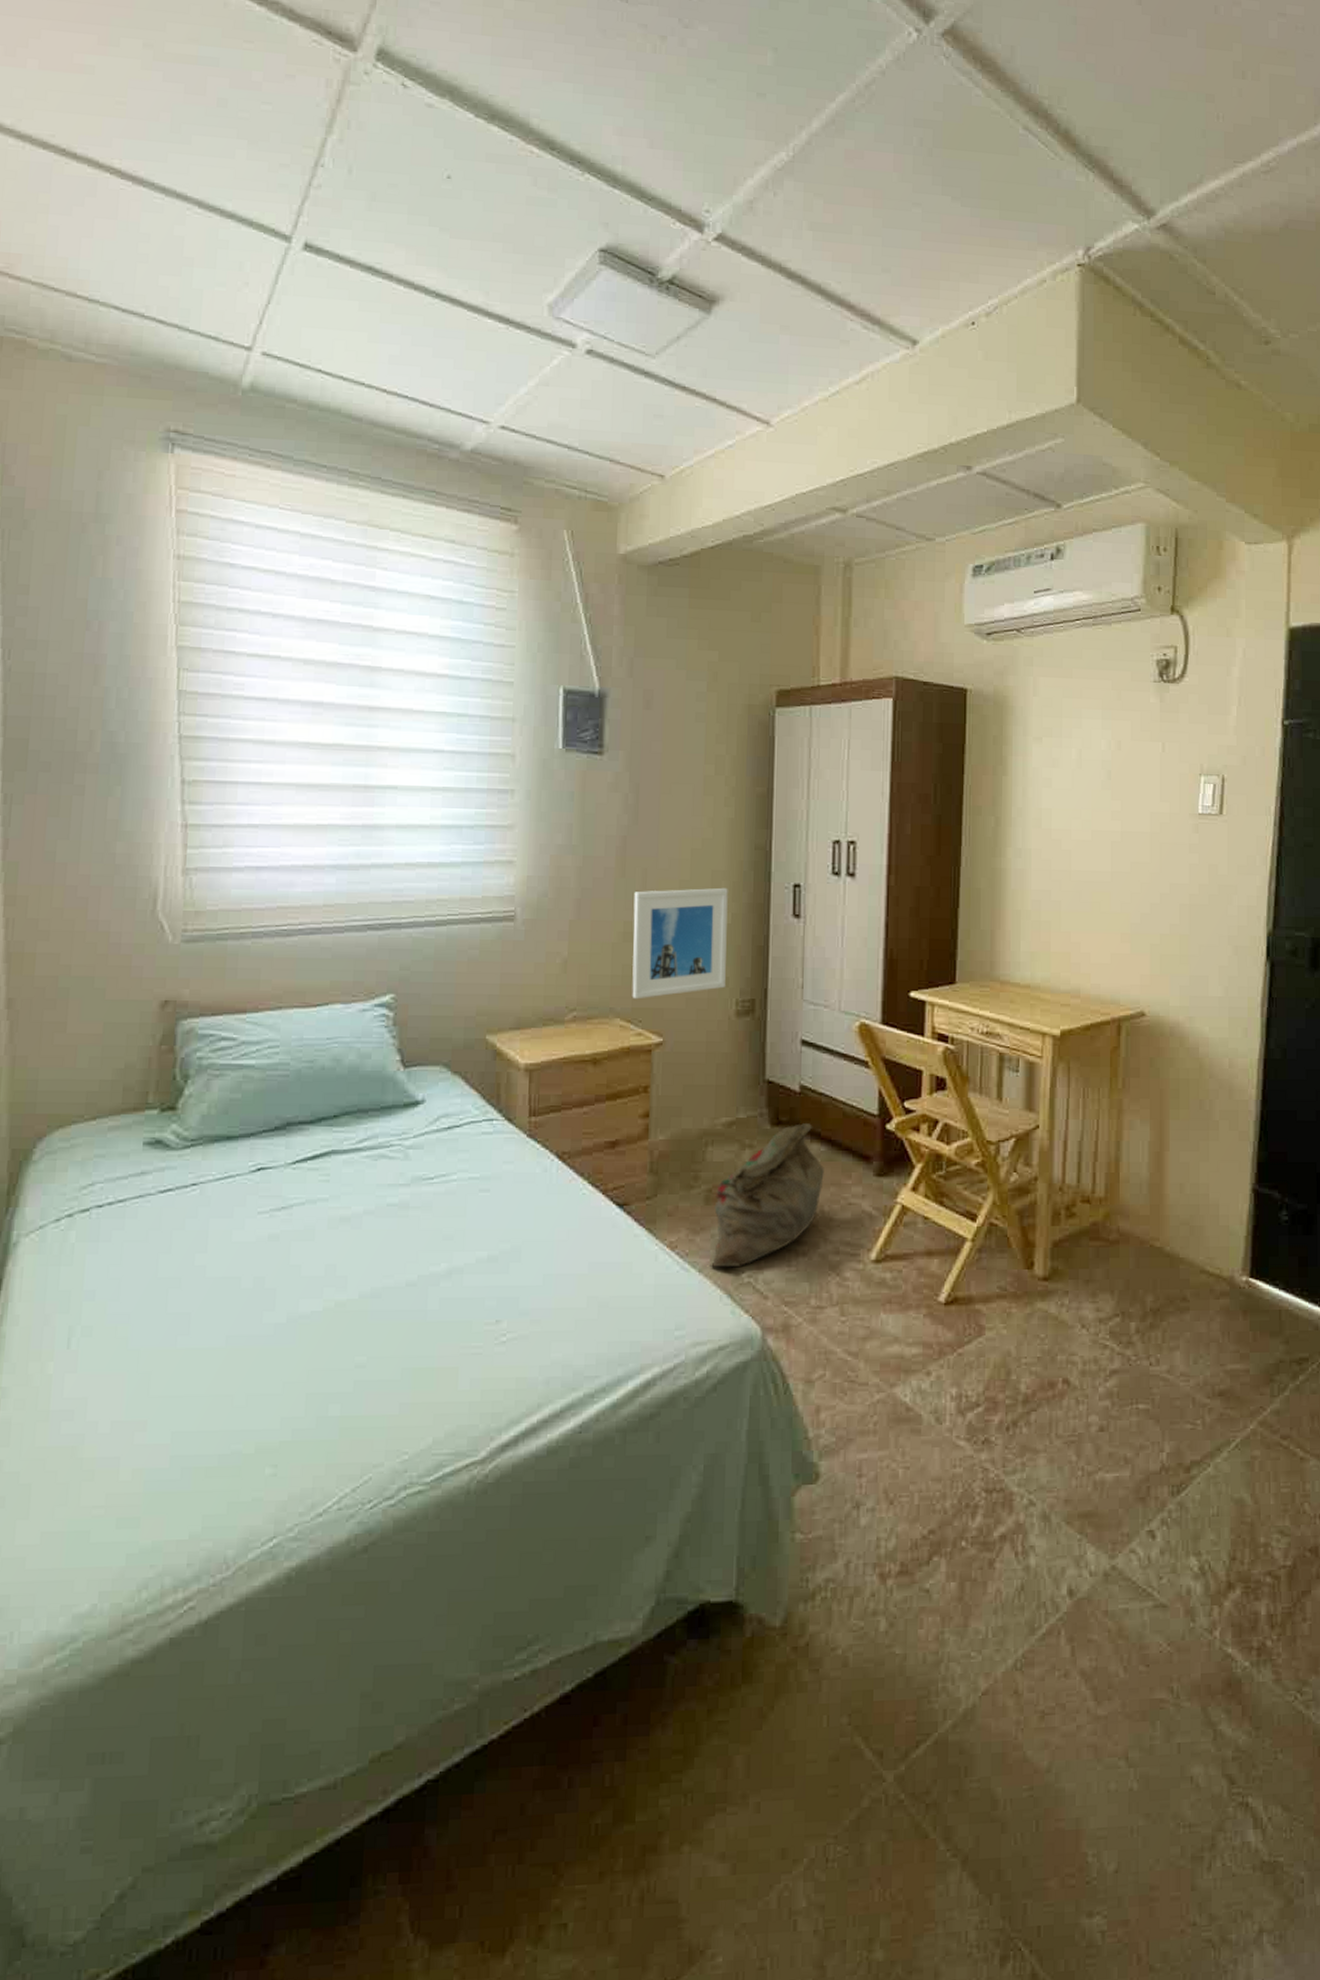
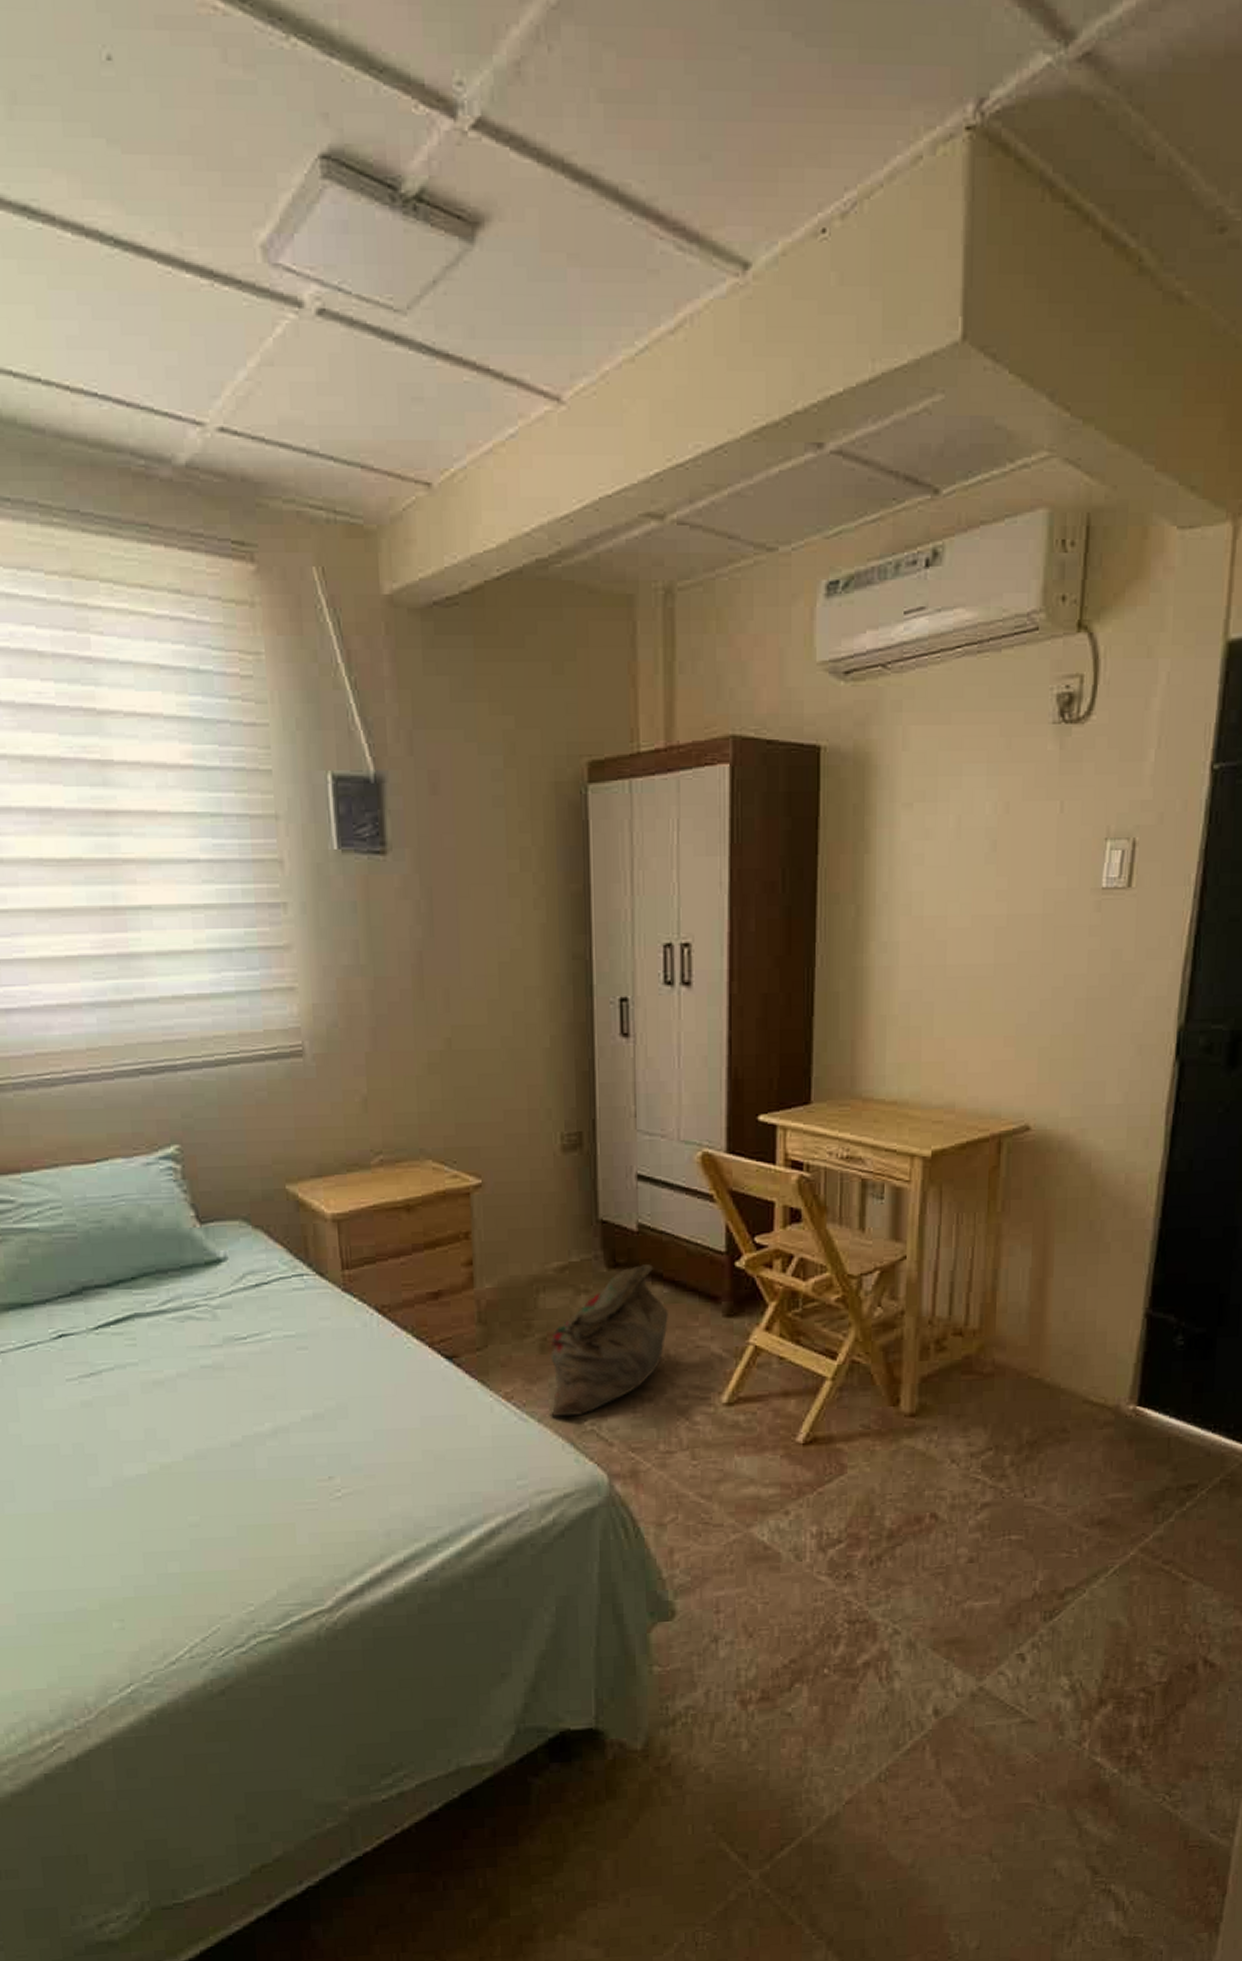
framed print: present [632,887,728,1000] -> none [436,1006,548,1138]

